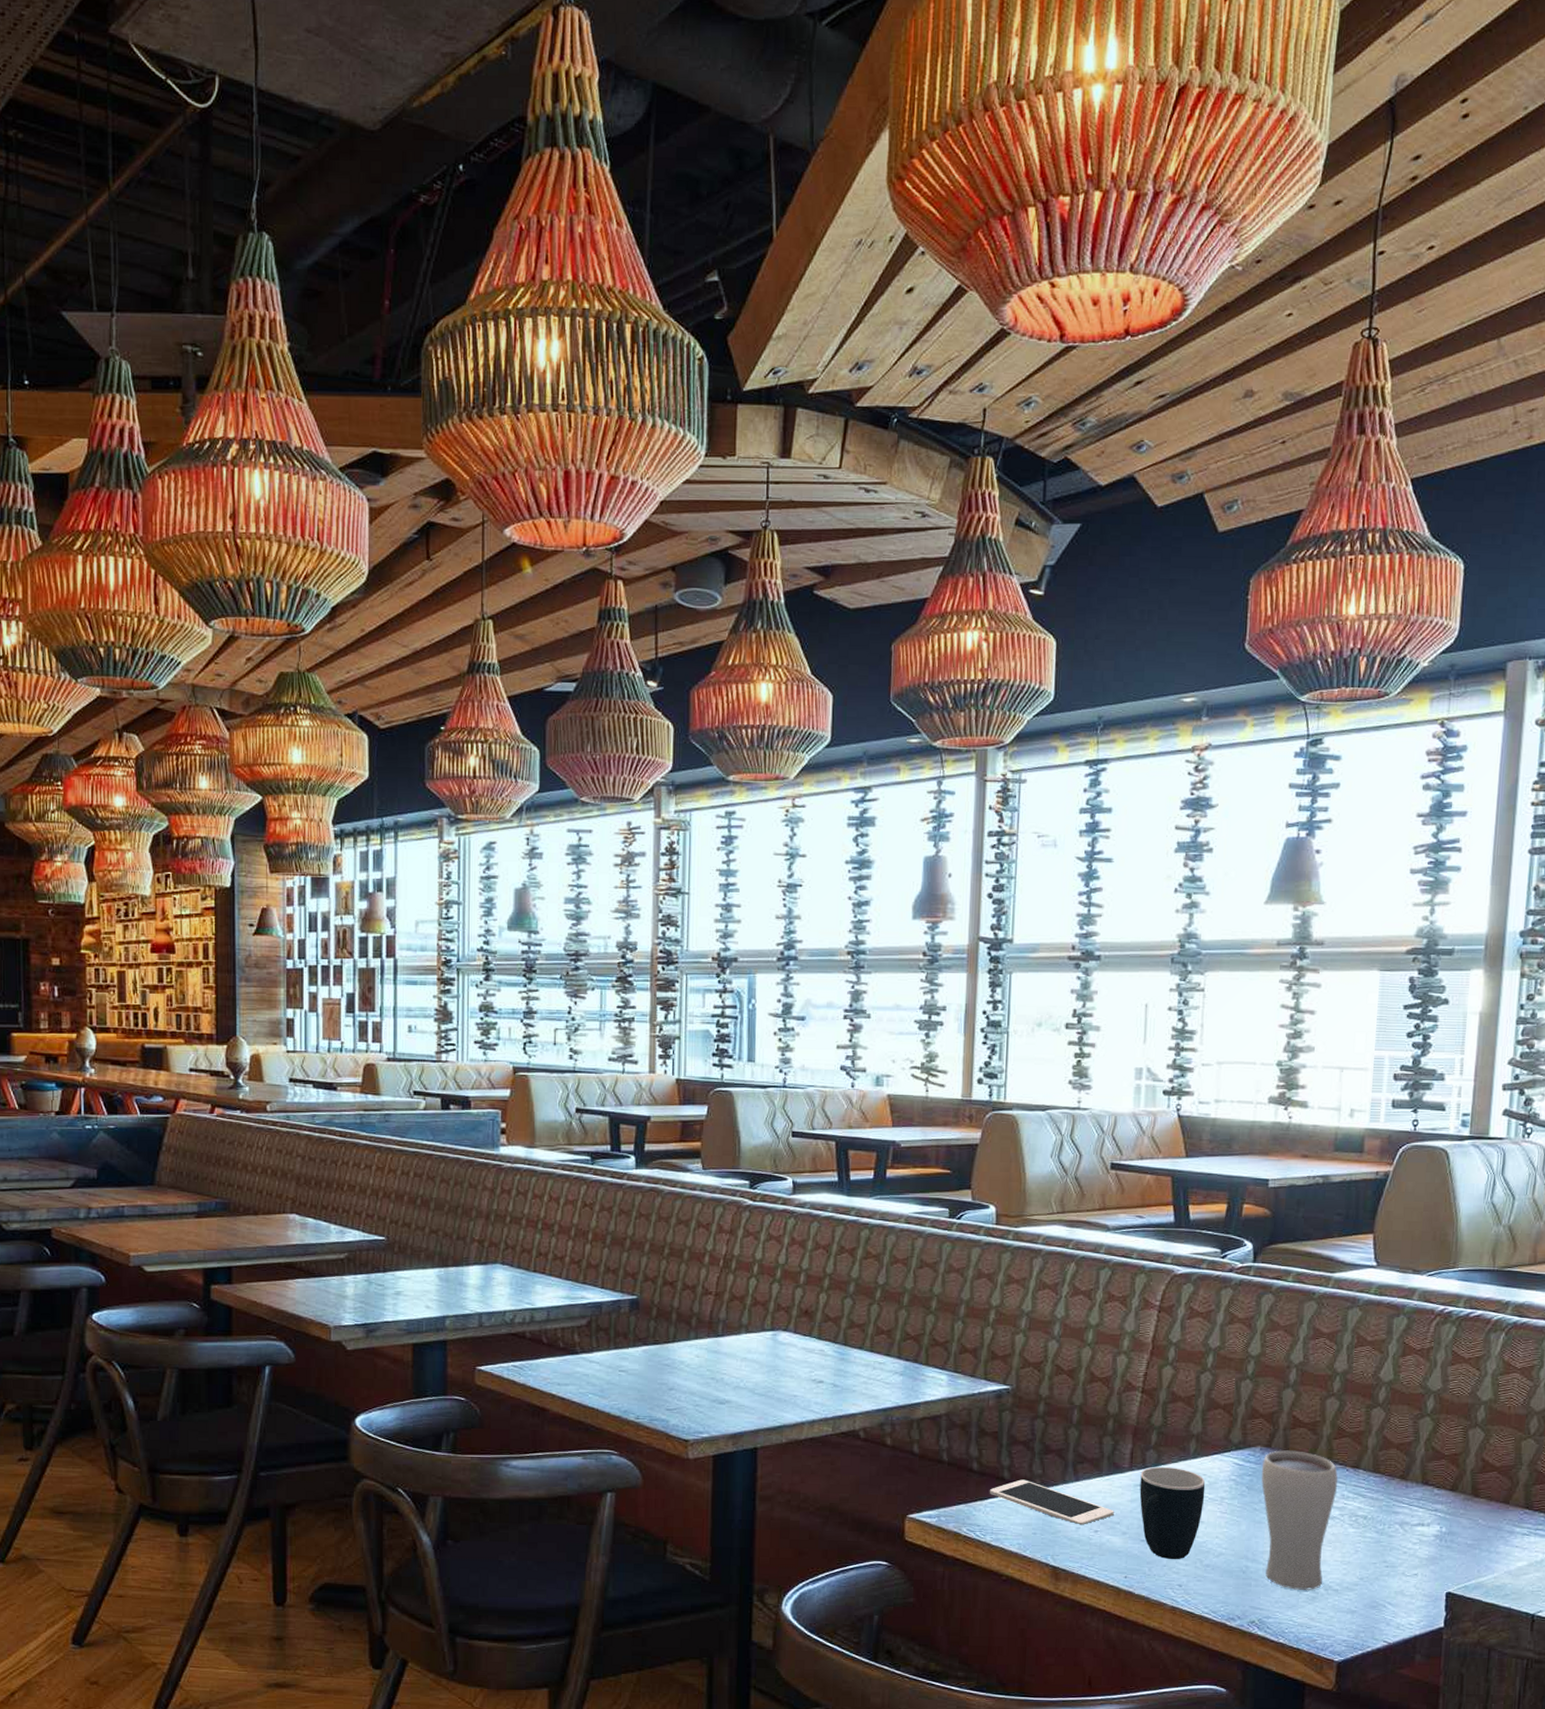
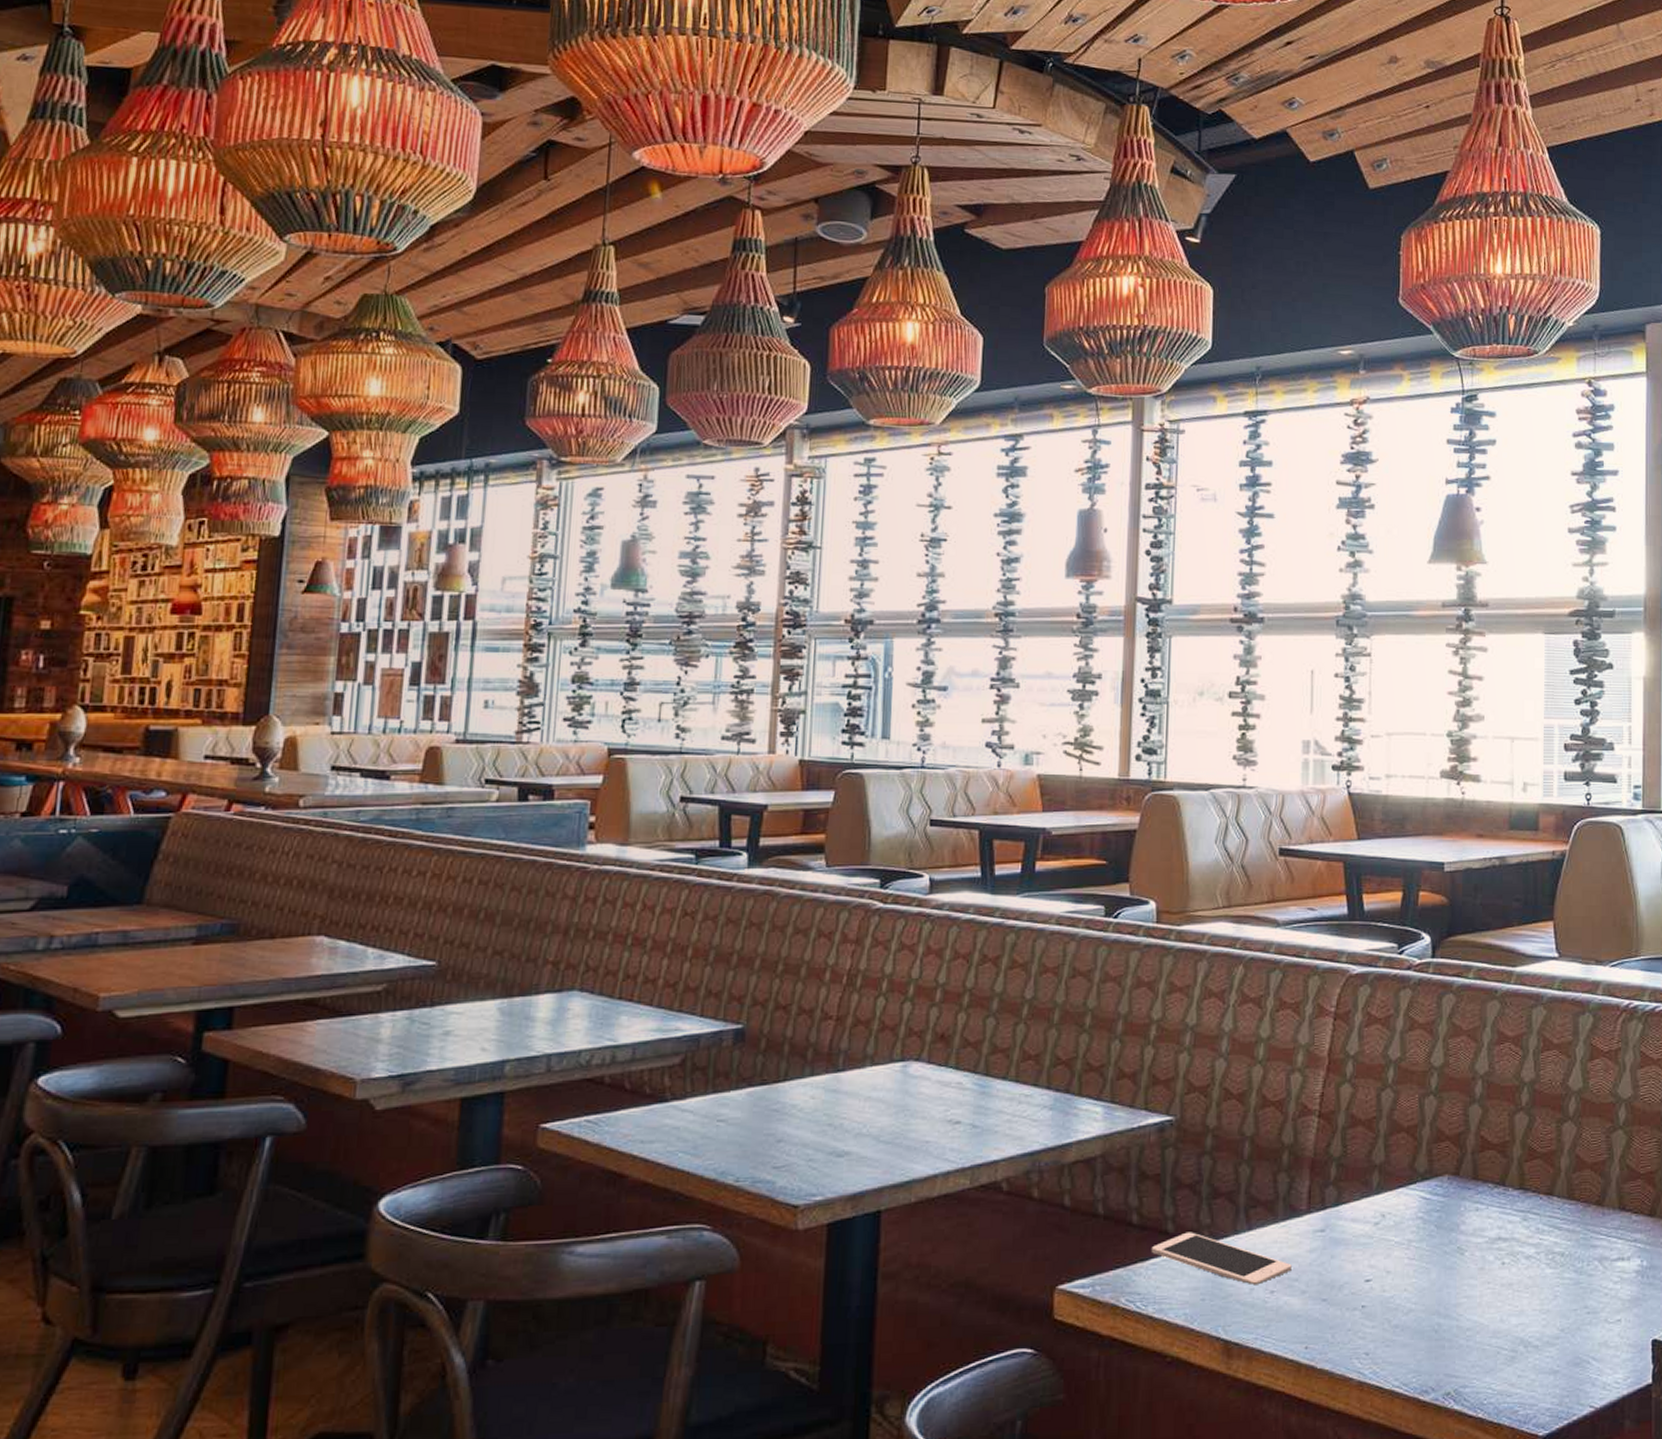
mug: present [1139,1467,1206,1560] -> none [1319,1206,1391,1322]
drinking glass: present [1261,1450,1338,1590] -> none [1450,1178,1531,1349]

